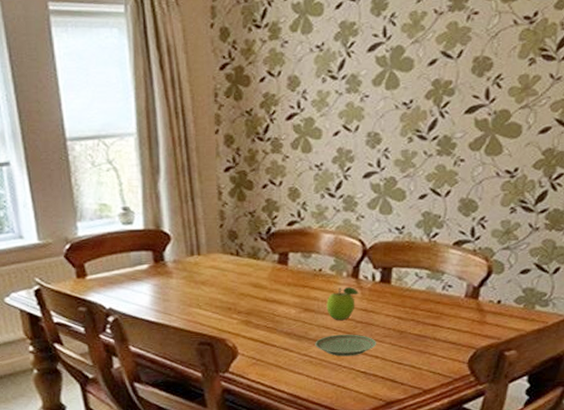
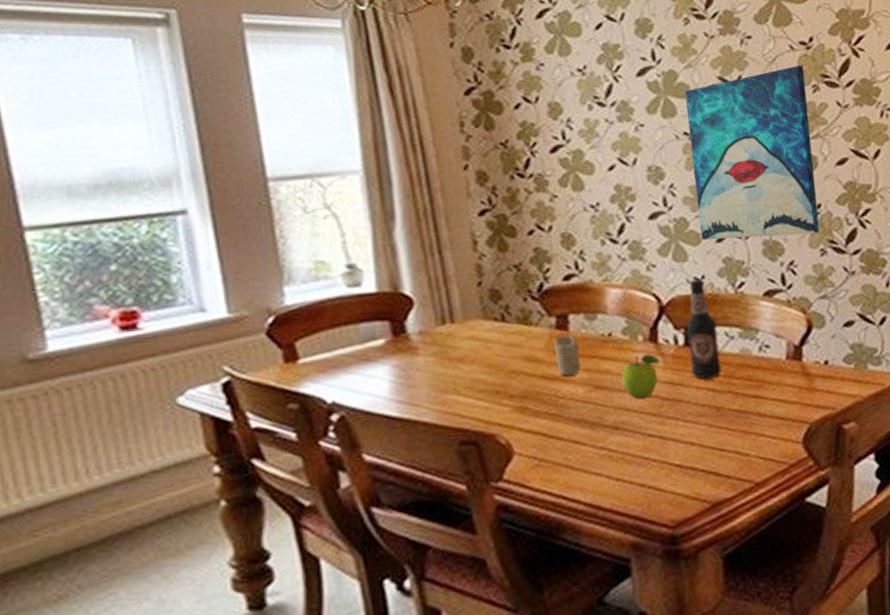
candle: none [276,268,295,300] -> present [554,334,581,376]
plate: present [315,334,377,357] -> none [613,415,691,447]
bottle: none [383,228,410,309] -> present [686,278,722,379]
wall art: none [406,40,524,197] -> present [685,66,820,241]

